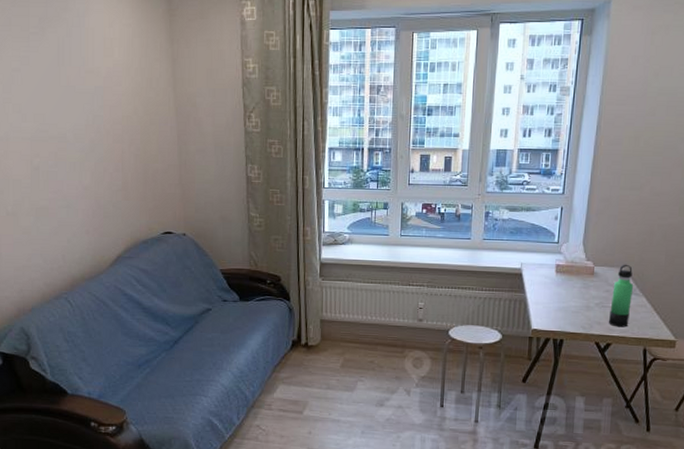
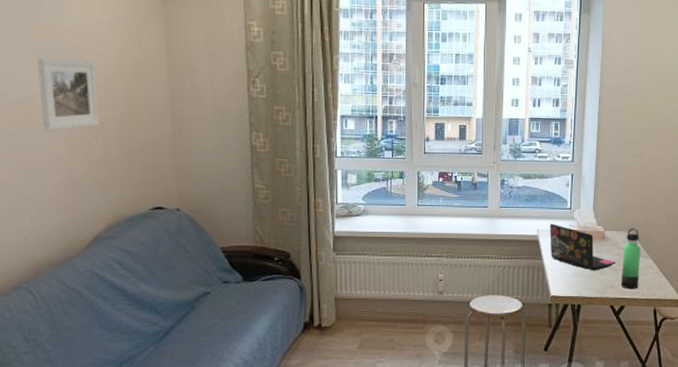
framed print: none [69,99,119,163] -> present [38,58,100,131]
laptop: none [534,257,605,307] -> present [550,224,616,271]

